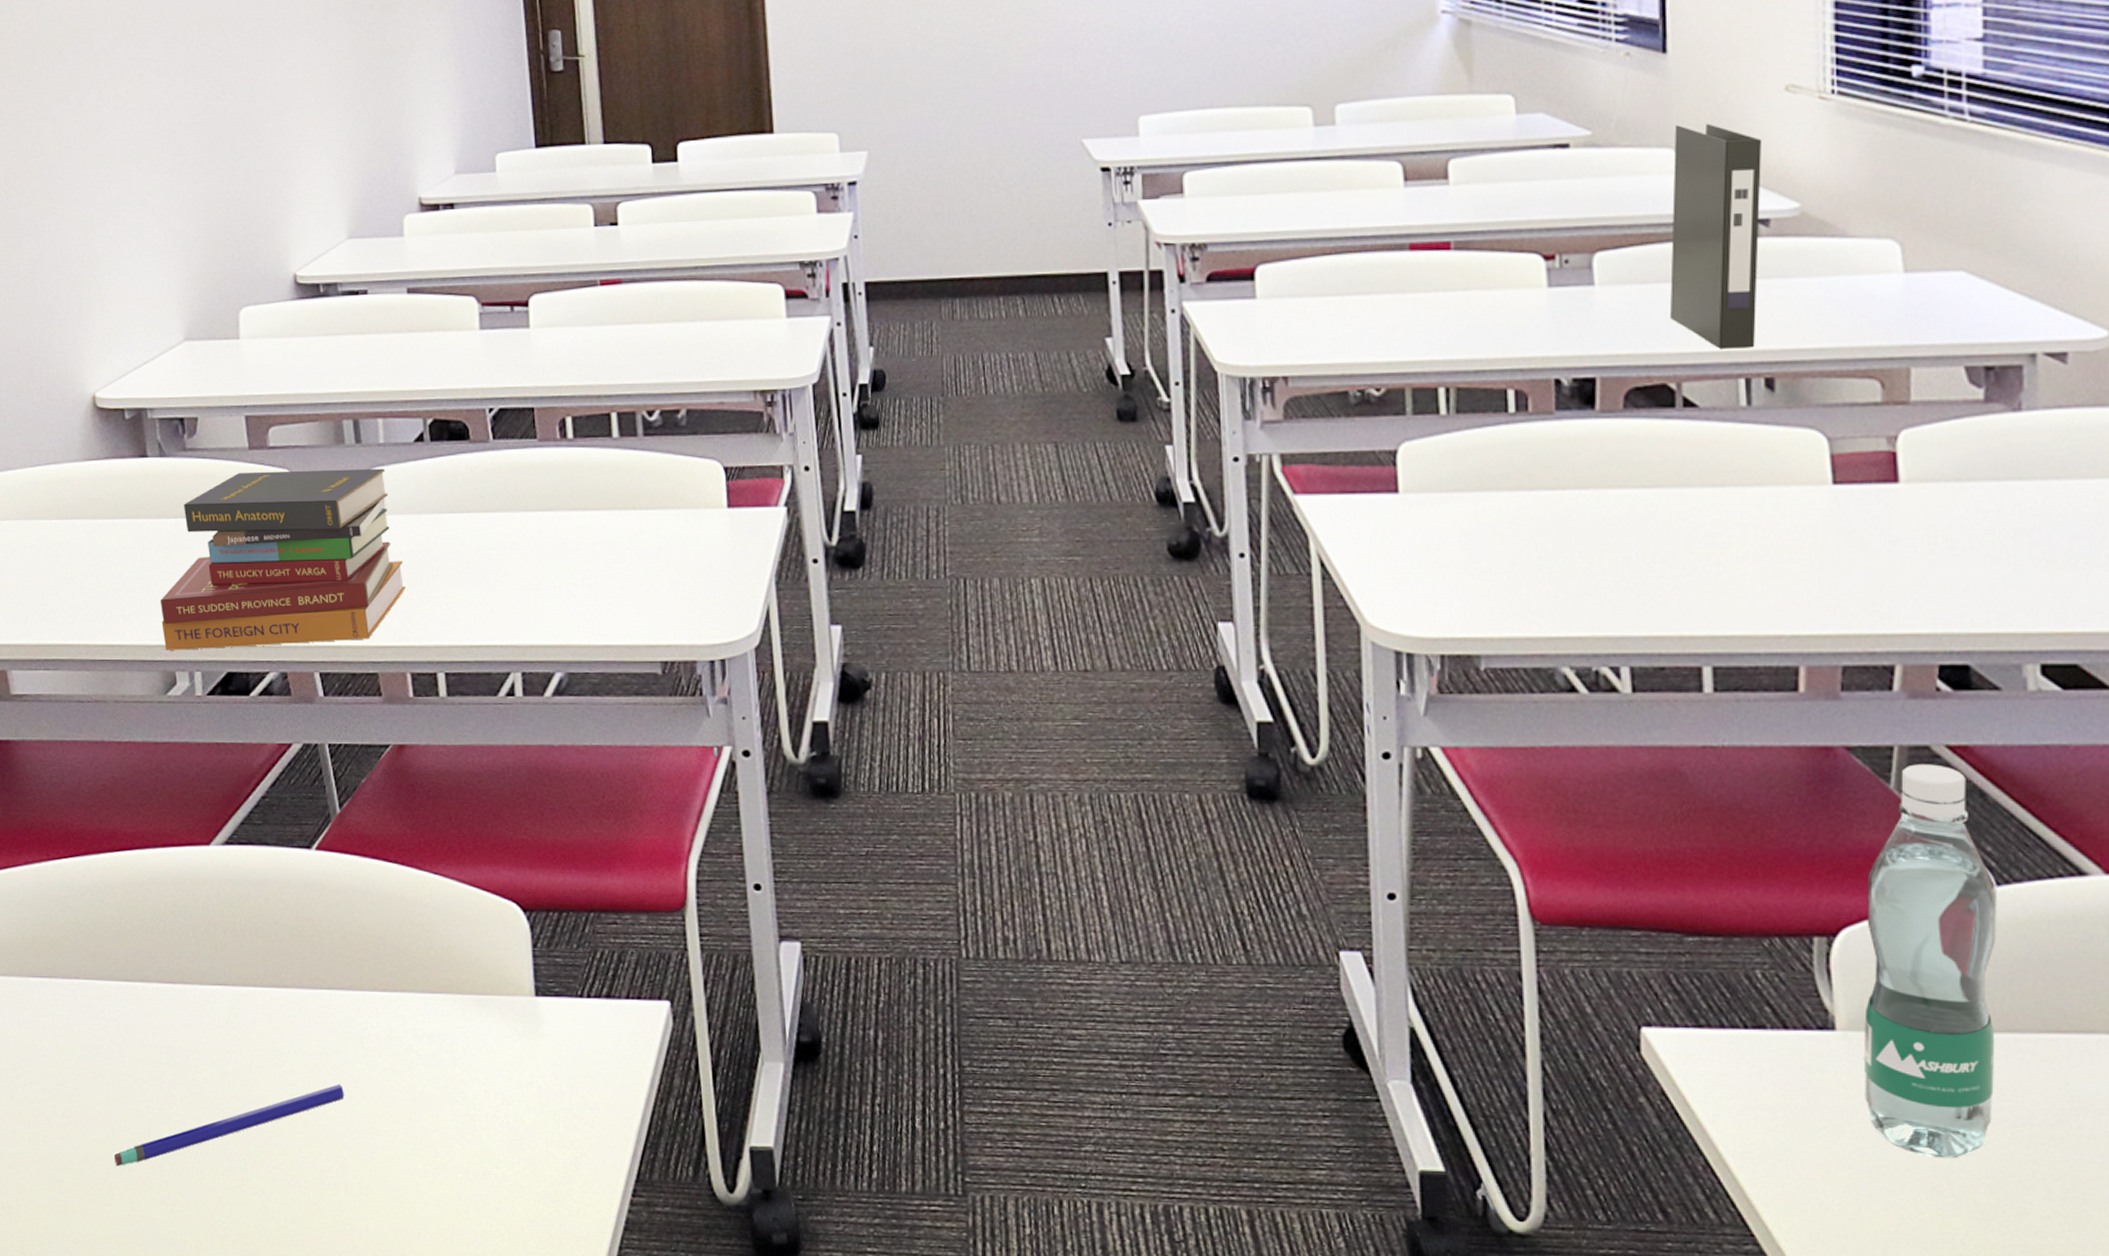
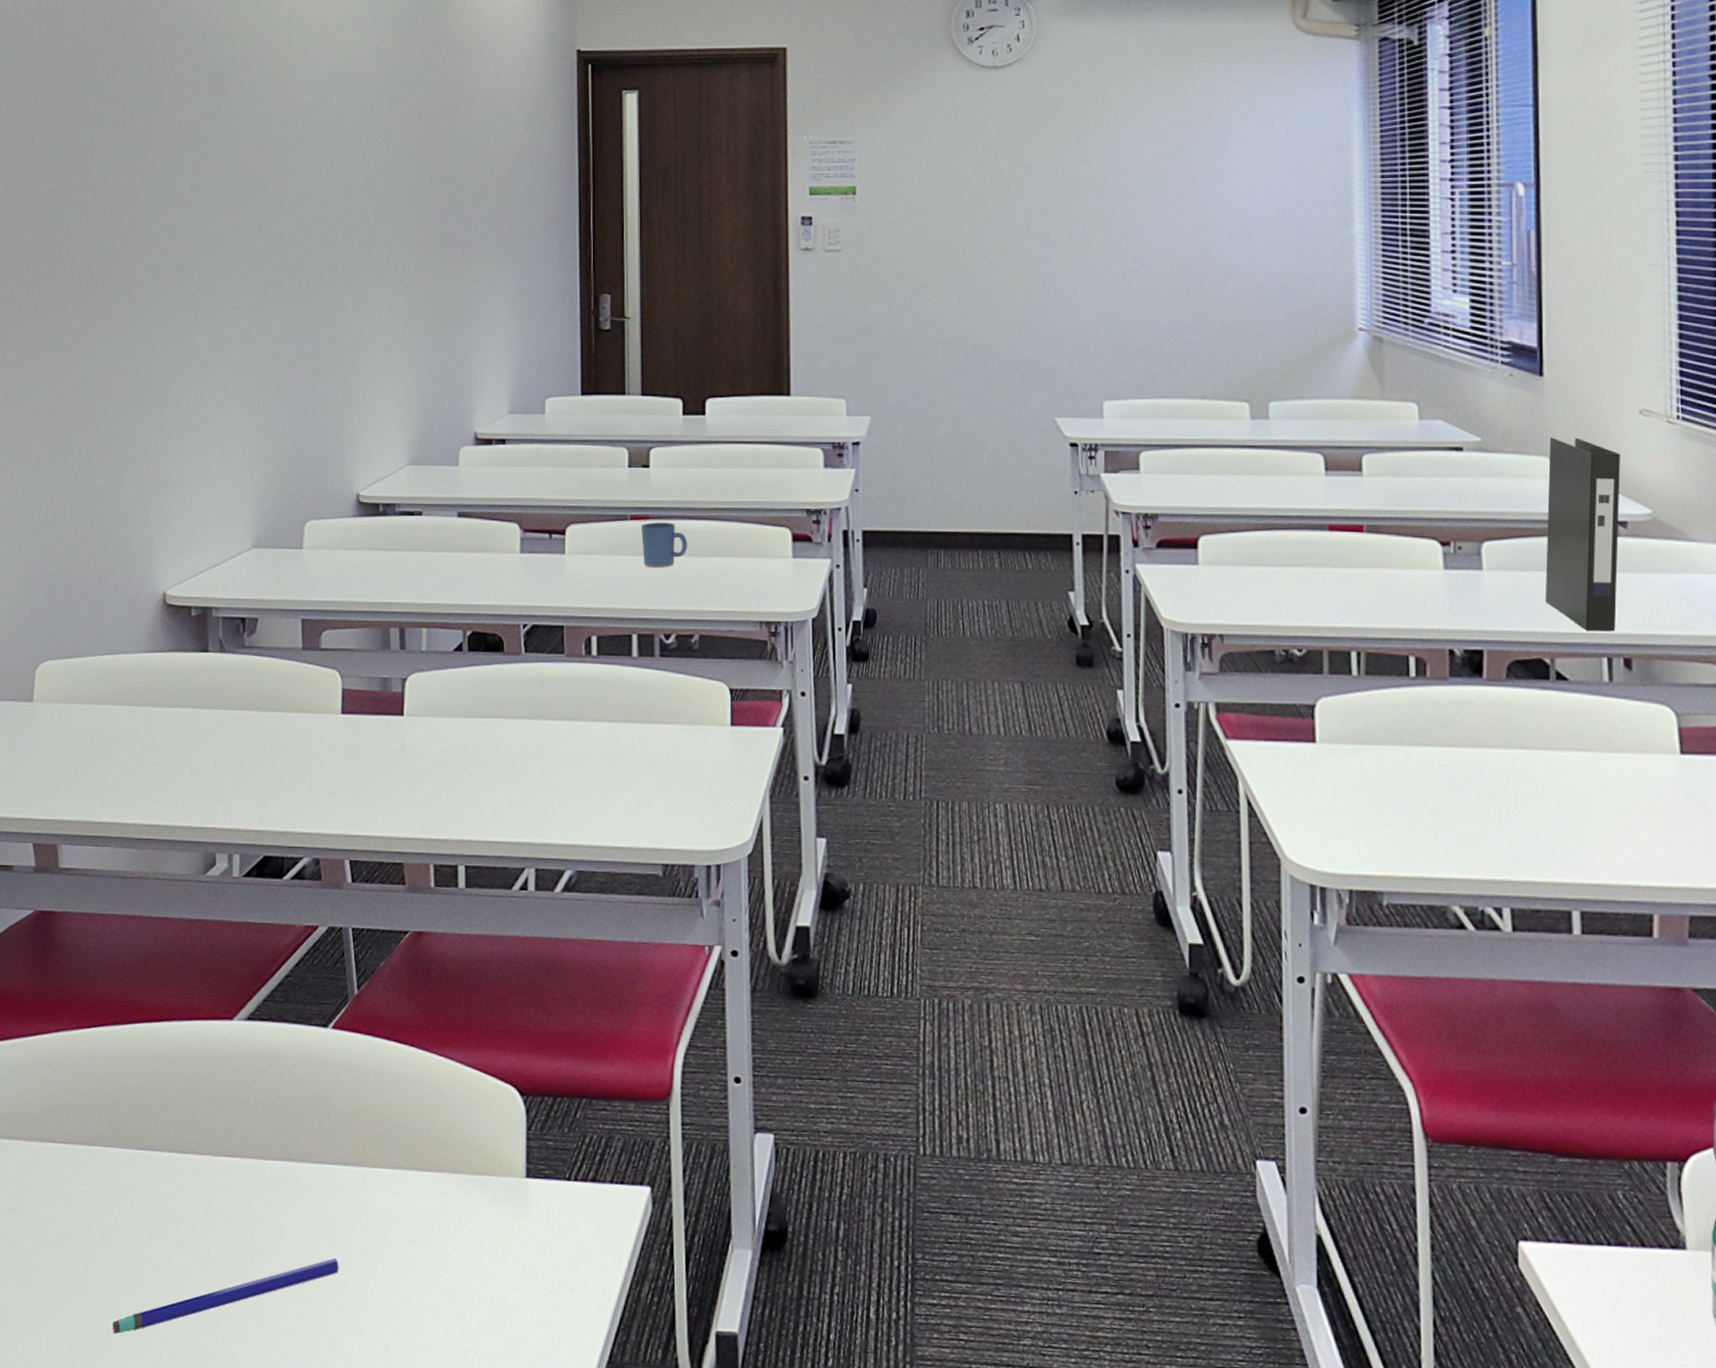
books: present [160,468,406,650] -> none [207,670,435,833]
mug: none [613,286,667,339] -> present [641,522,688,569]

